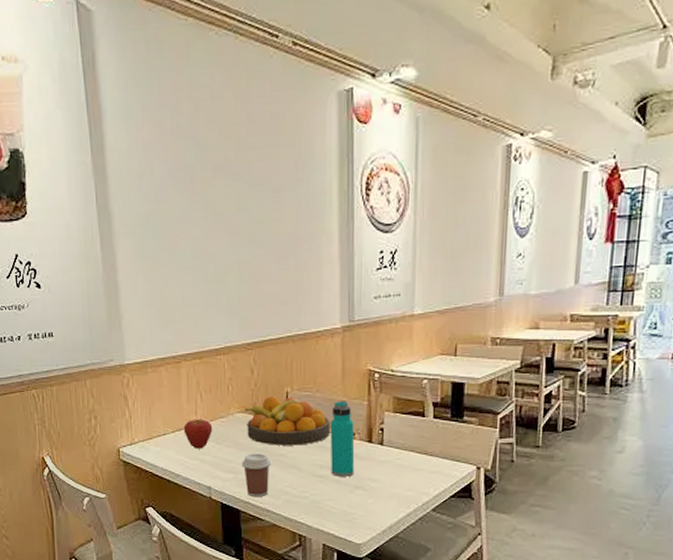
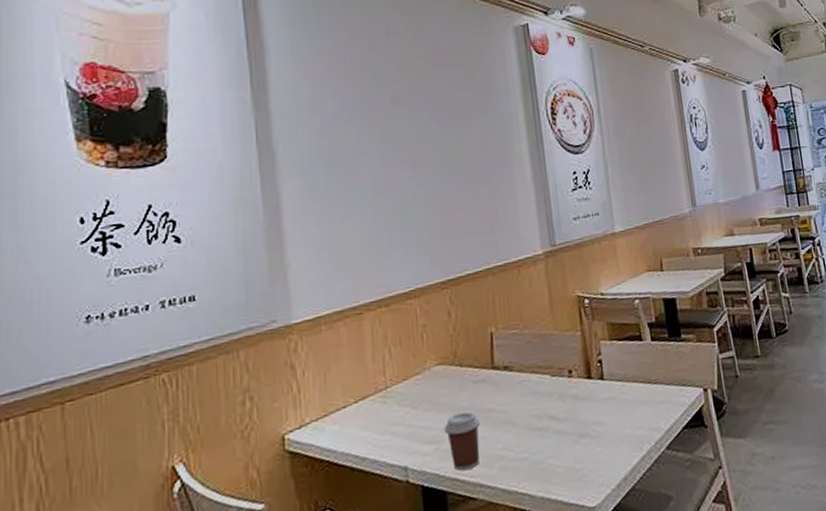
apple: present [183,420,213,449] -> none [369,380,406,420]
fruit bowl: present [245,397,330,446] -> none [444,337,544,400]
water bottle: present [330,401,355,477] -> none [543,334,577,426]

